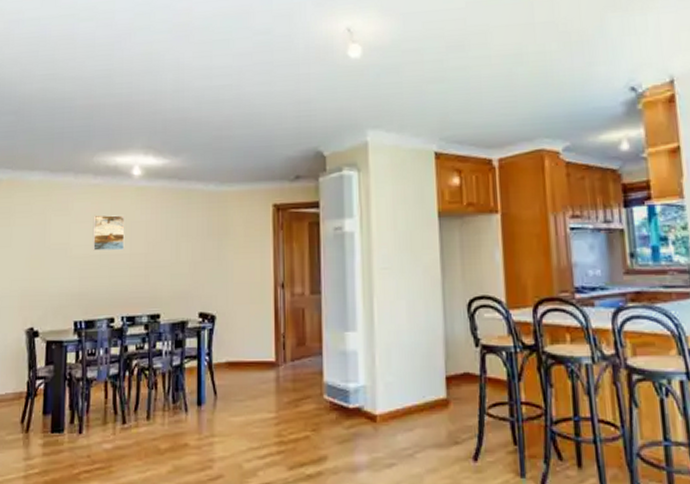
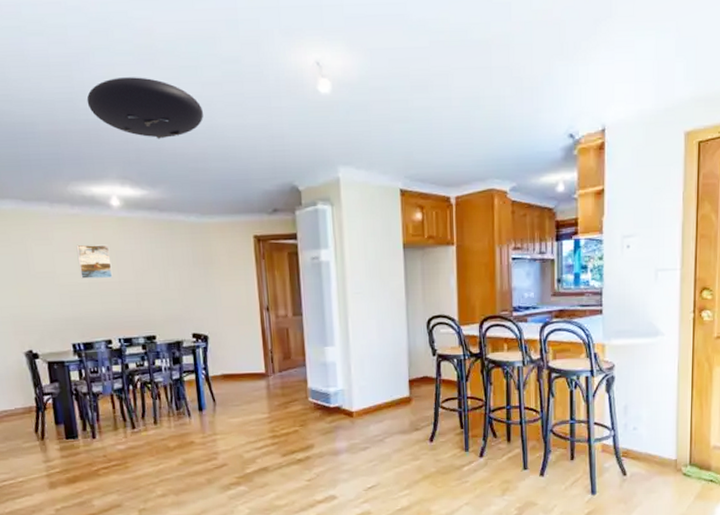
ceiling light: none [123,52,231,109] -> present [86,77,203,139]

